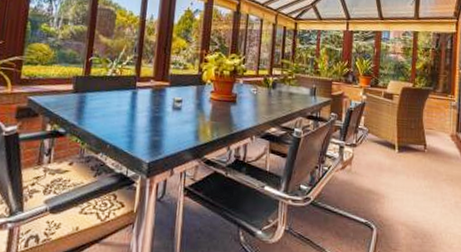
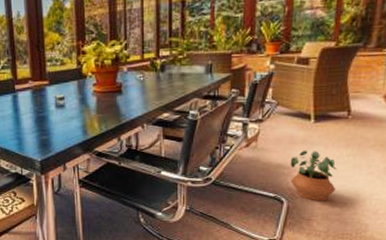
potted plant: none [379,178,418,231] -> present [290,150,337,202]

